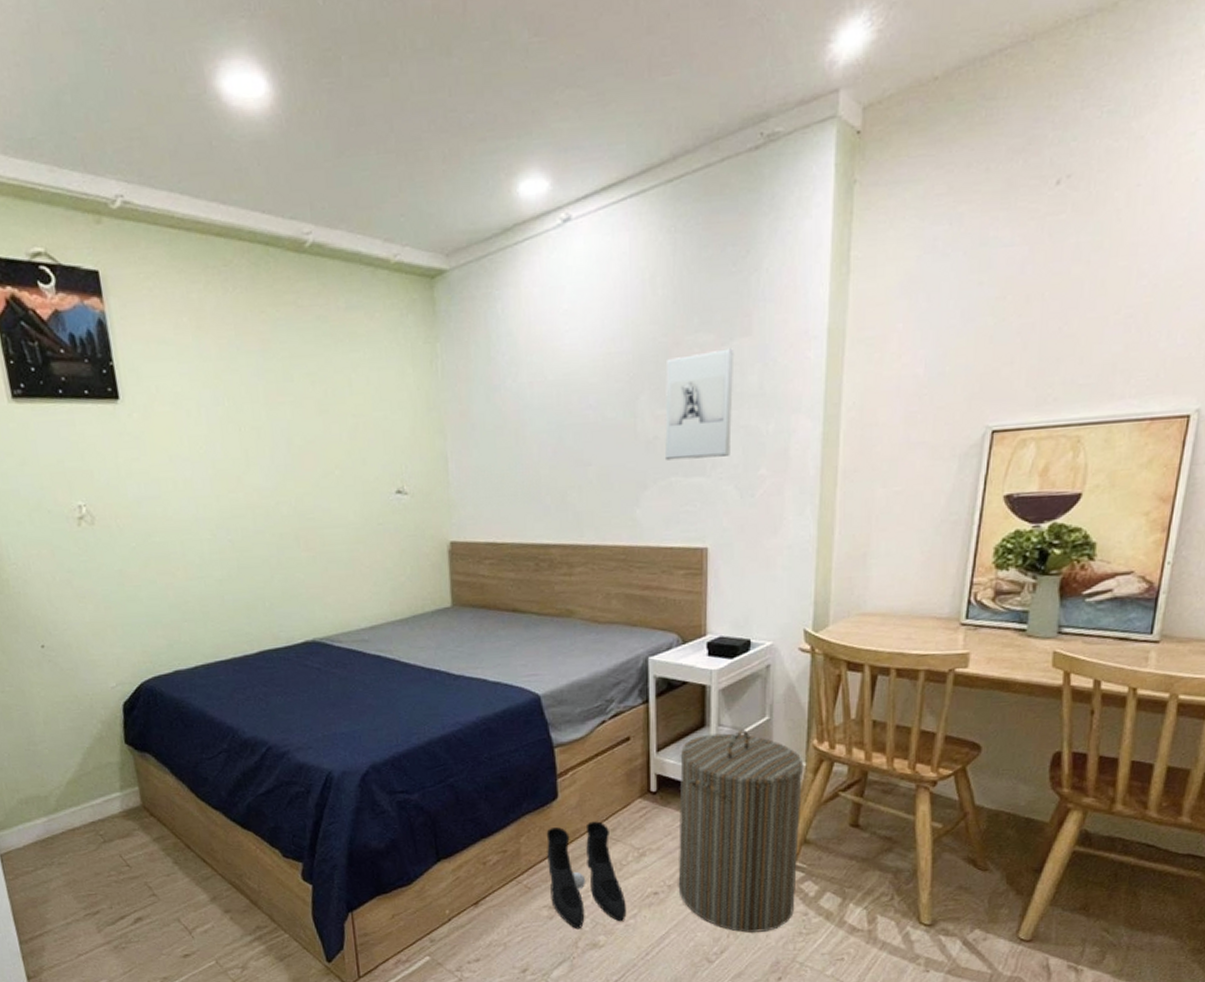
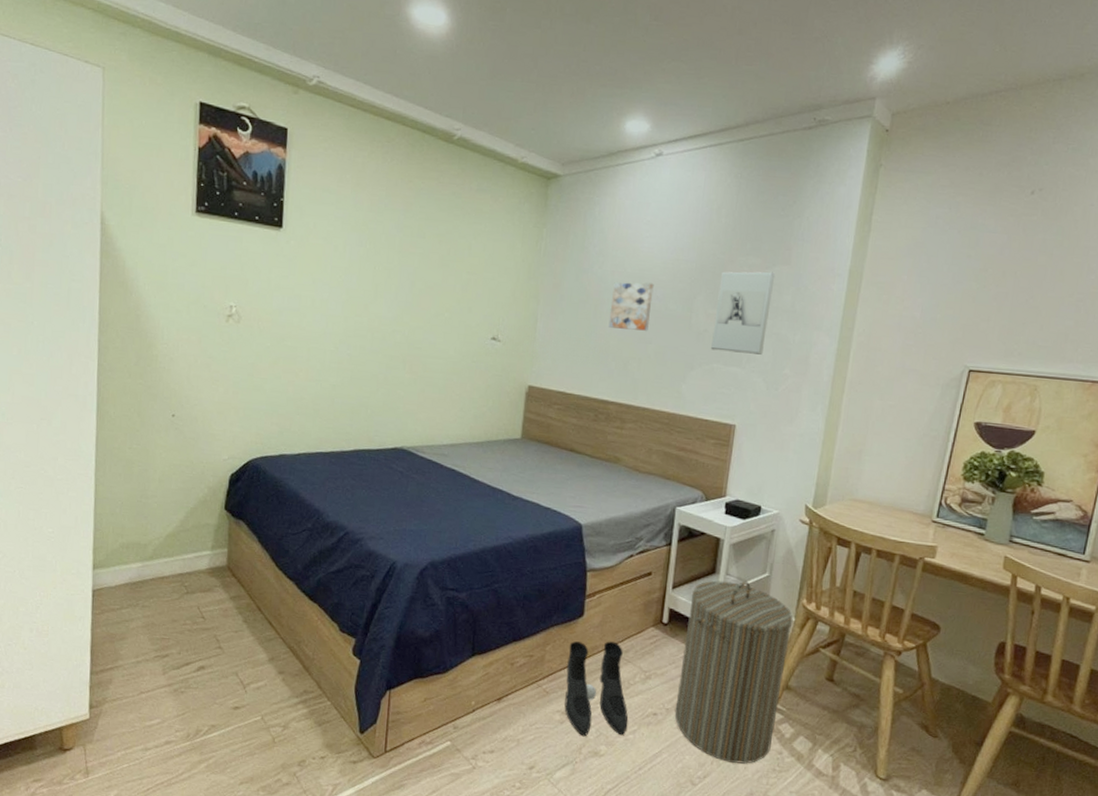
wall art: none [534,389,585,454] -> present [608,282,654,331]

